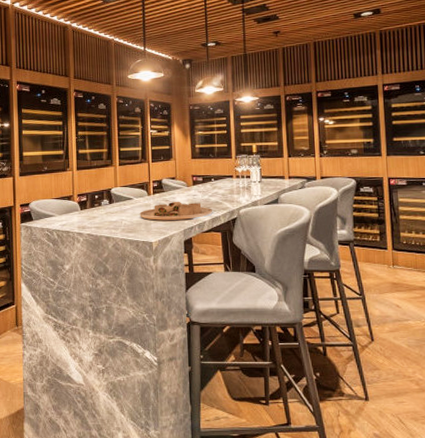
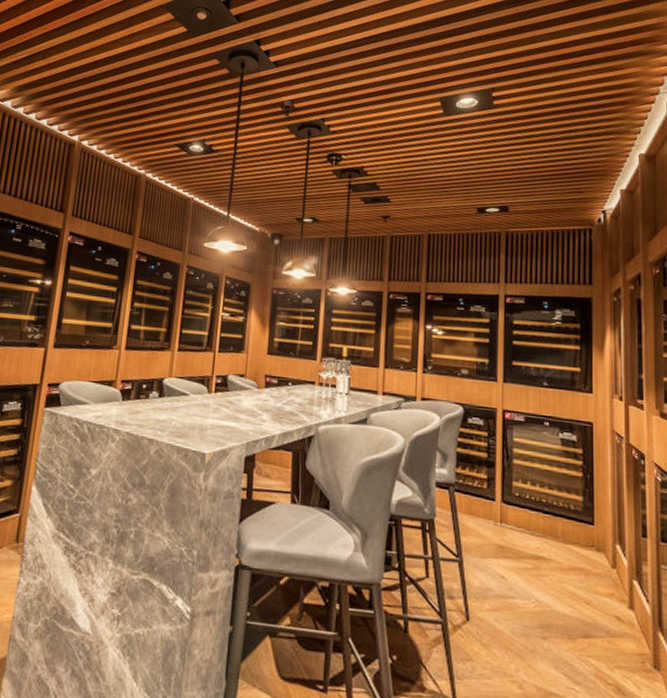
platter: present [139,201,213,221] -> none [194,404,286,431]

